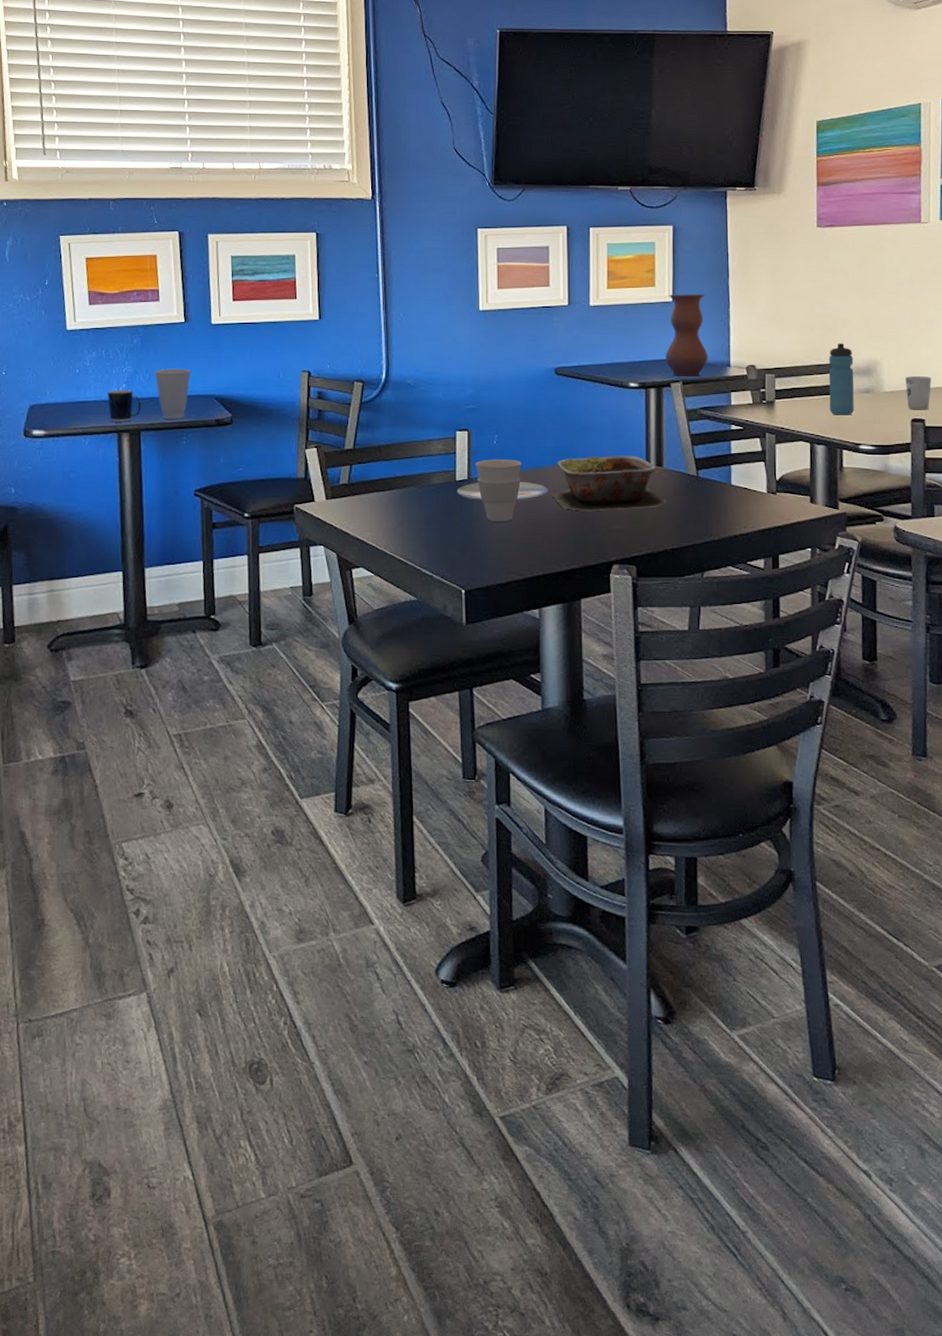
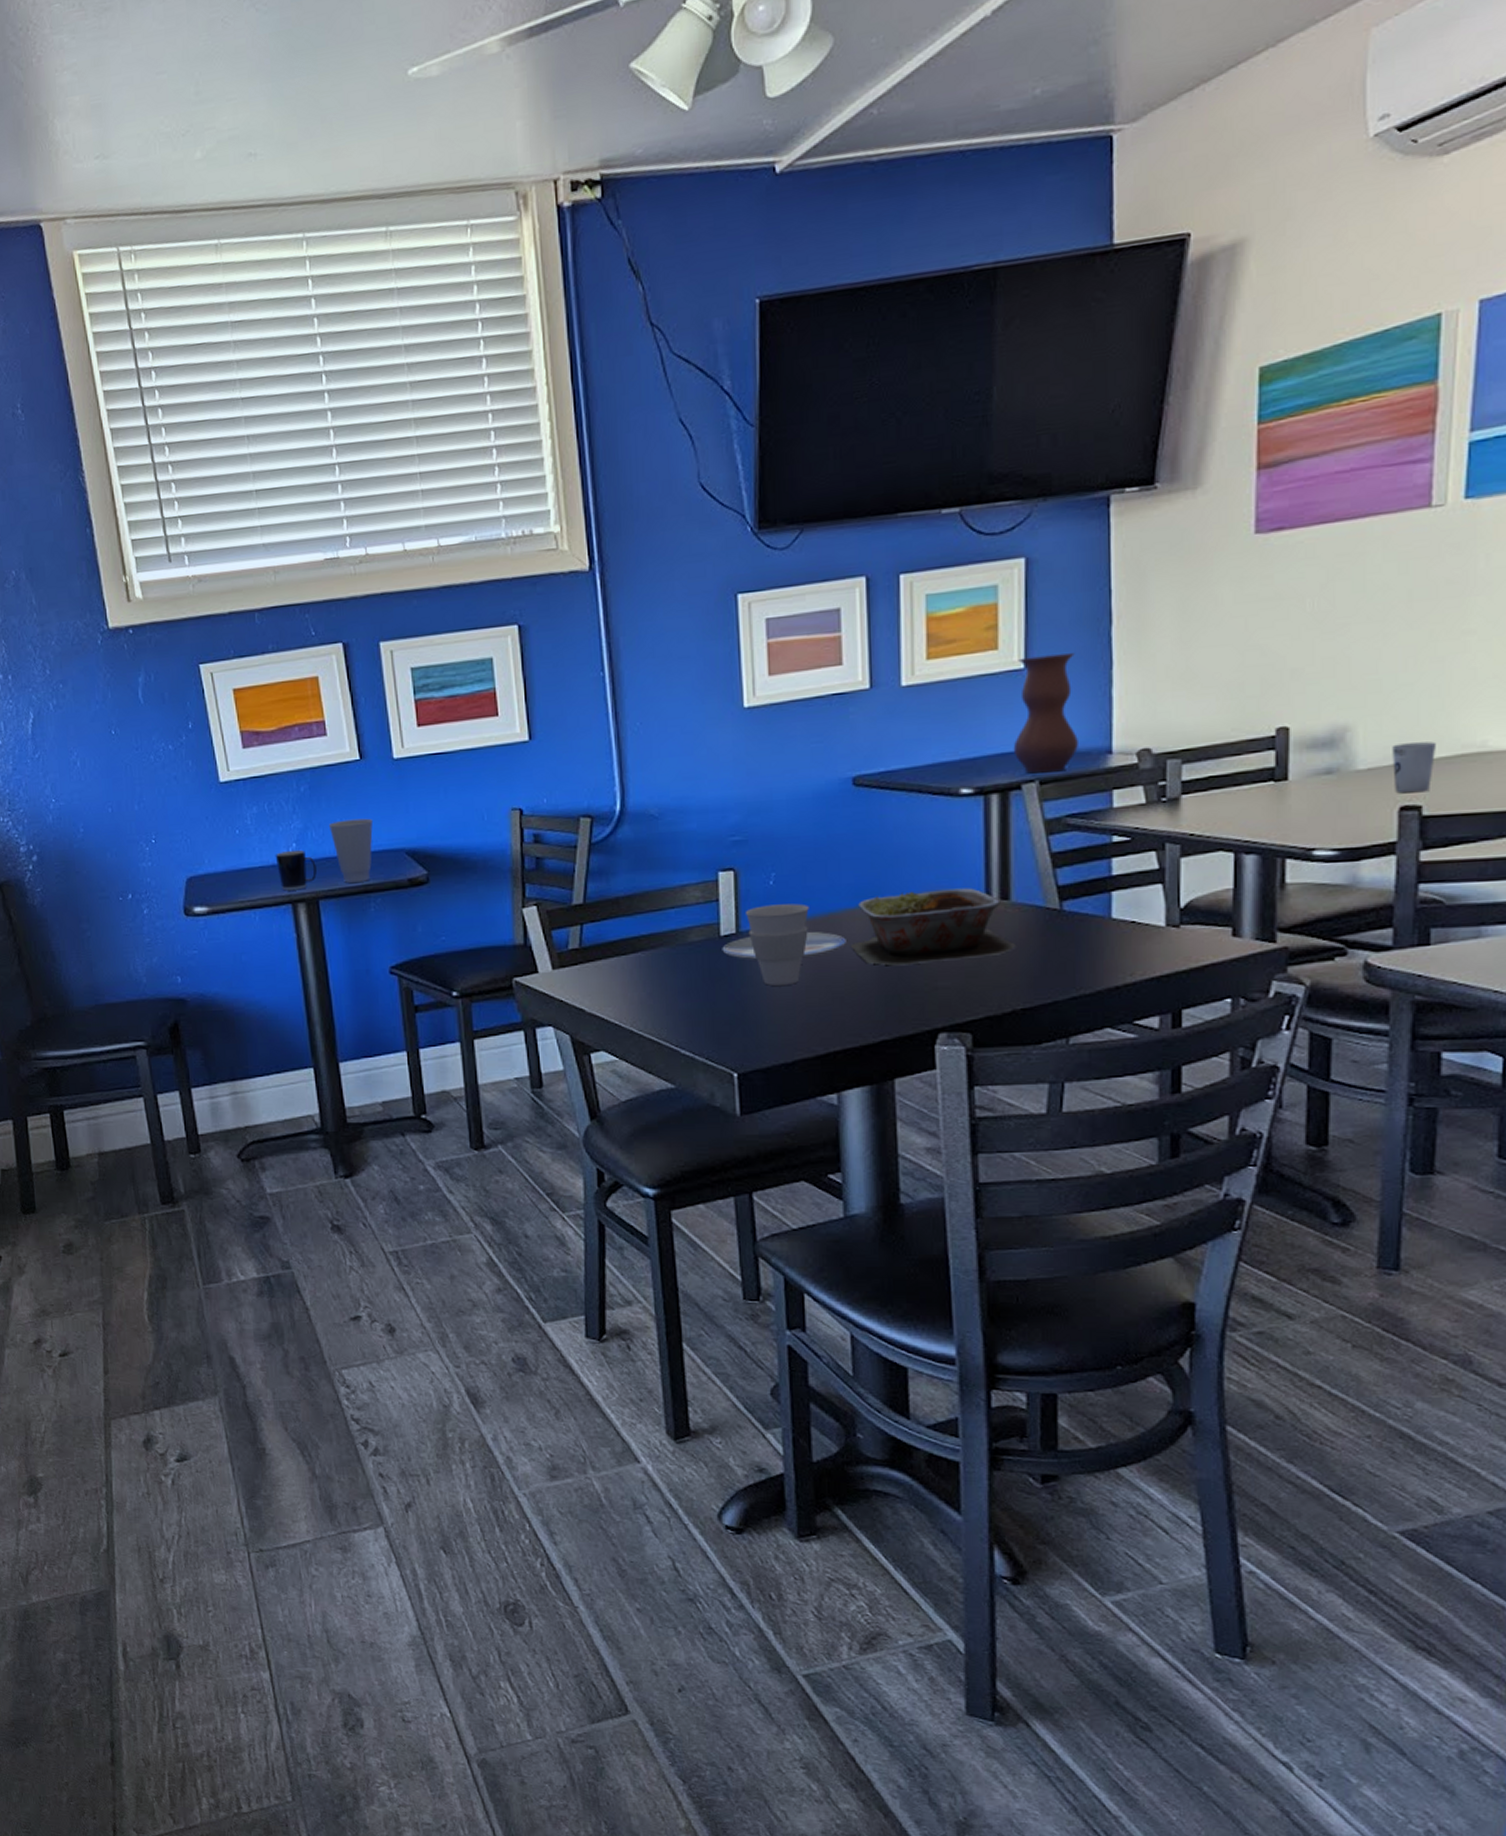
water bottle: present [828,343,854,415] -> none [1267,704,1308,810]

